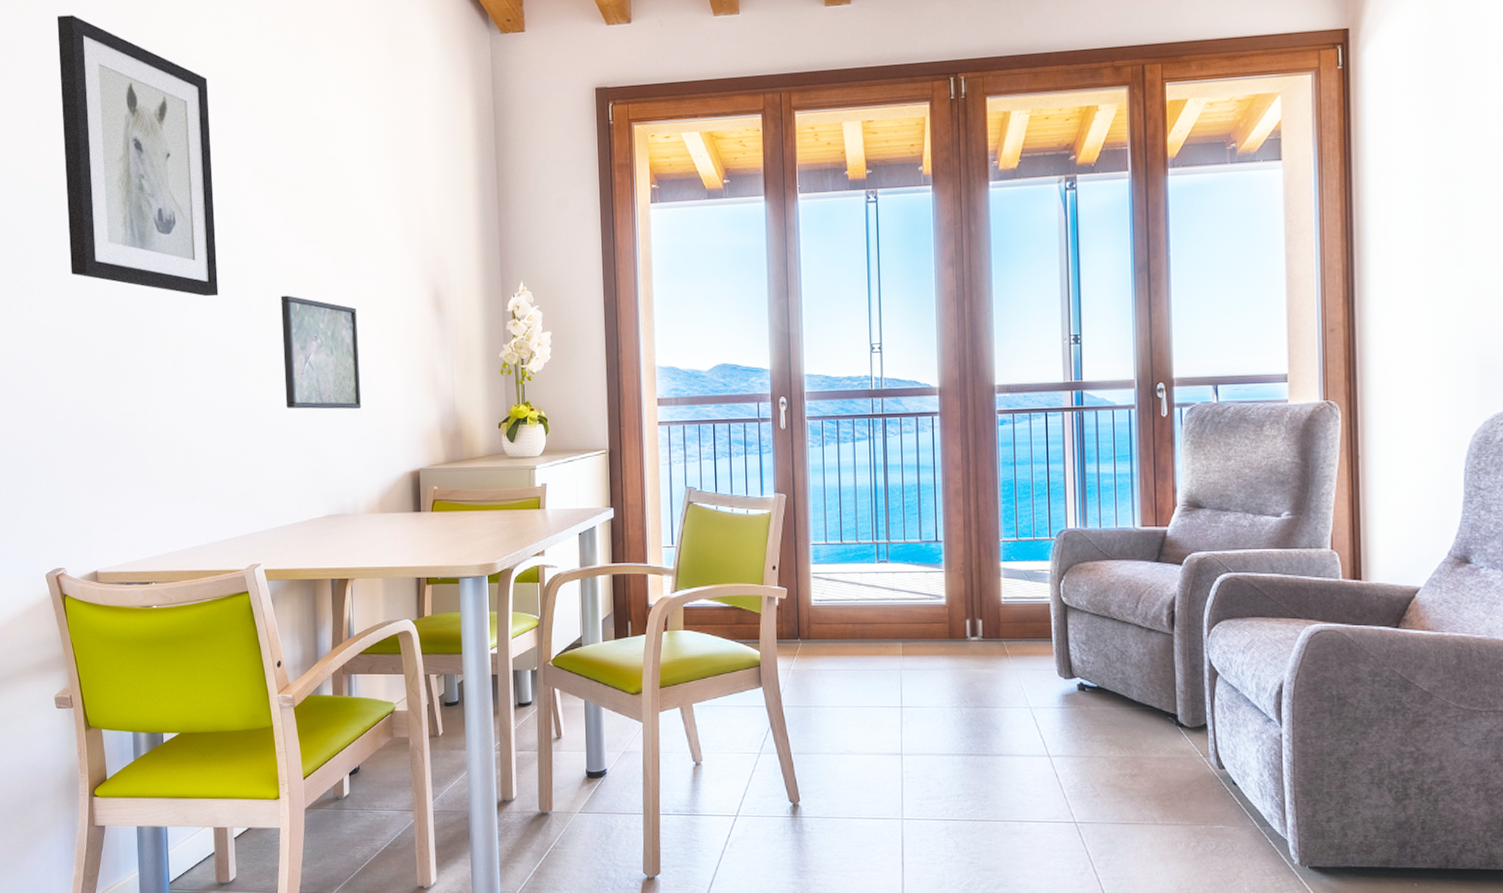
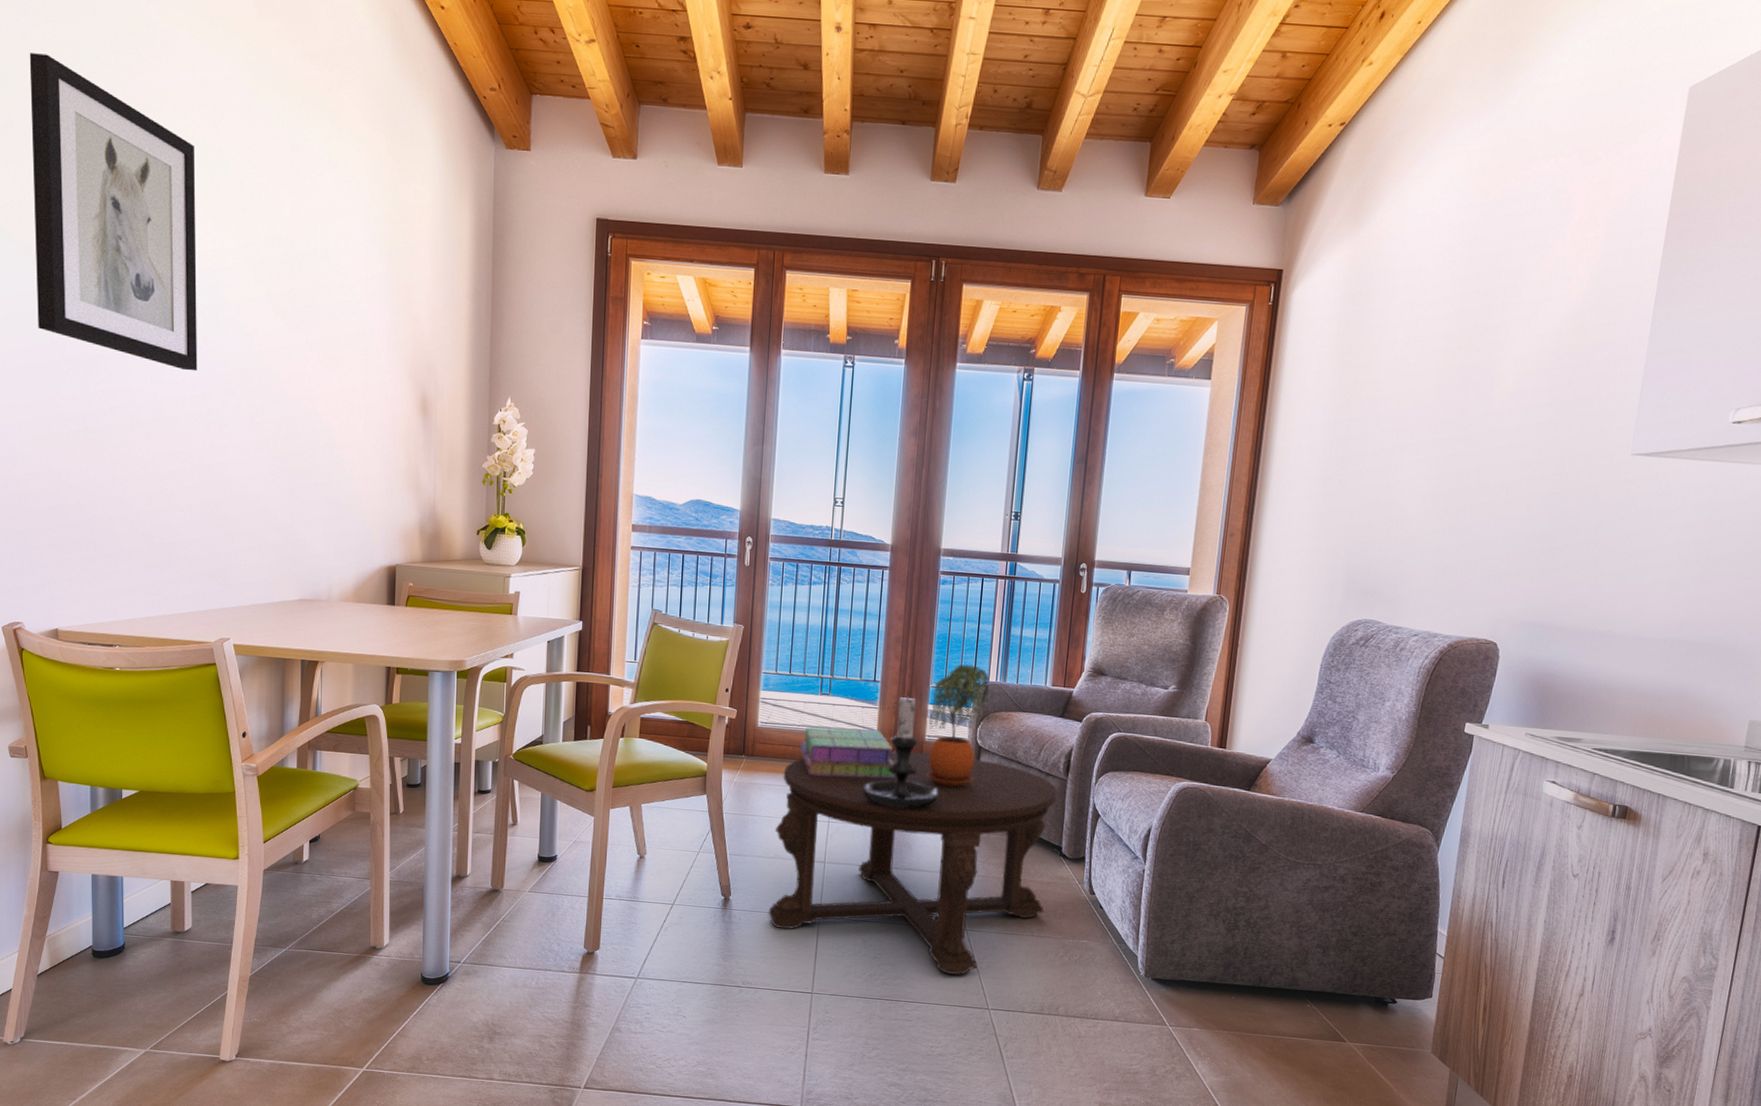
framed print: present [281,295,362,409] -> none [263,379,342,500]
coffee table: none [841,616,1166,878] -> present [768,751,1057,975]
stack of books: none [860,596,972,656] -> present [799,727,895,779]
candle holder: none [936,548,1024,686] -> present [862,690,939,810]
potted plant: none [1003,512,1073,655] -> present [927,664,990,788]

